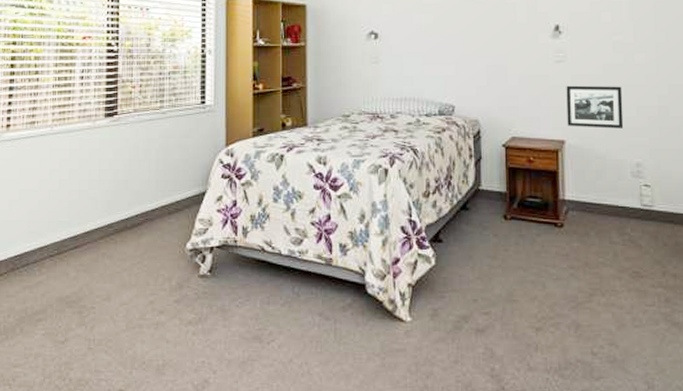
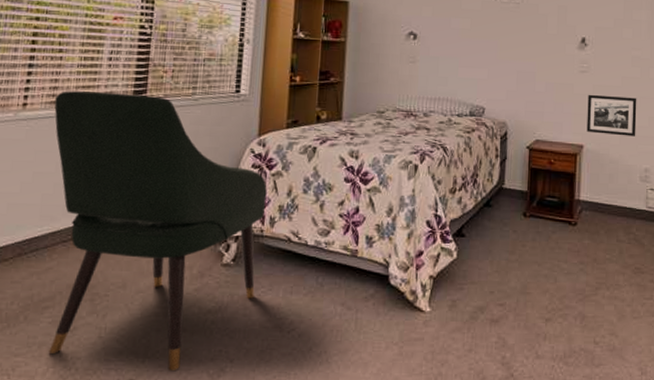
chair: none [34,110,238,383] -> present [48,91,267,372]

